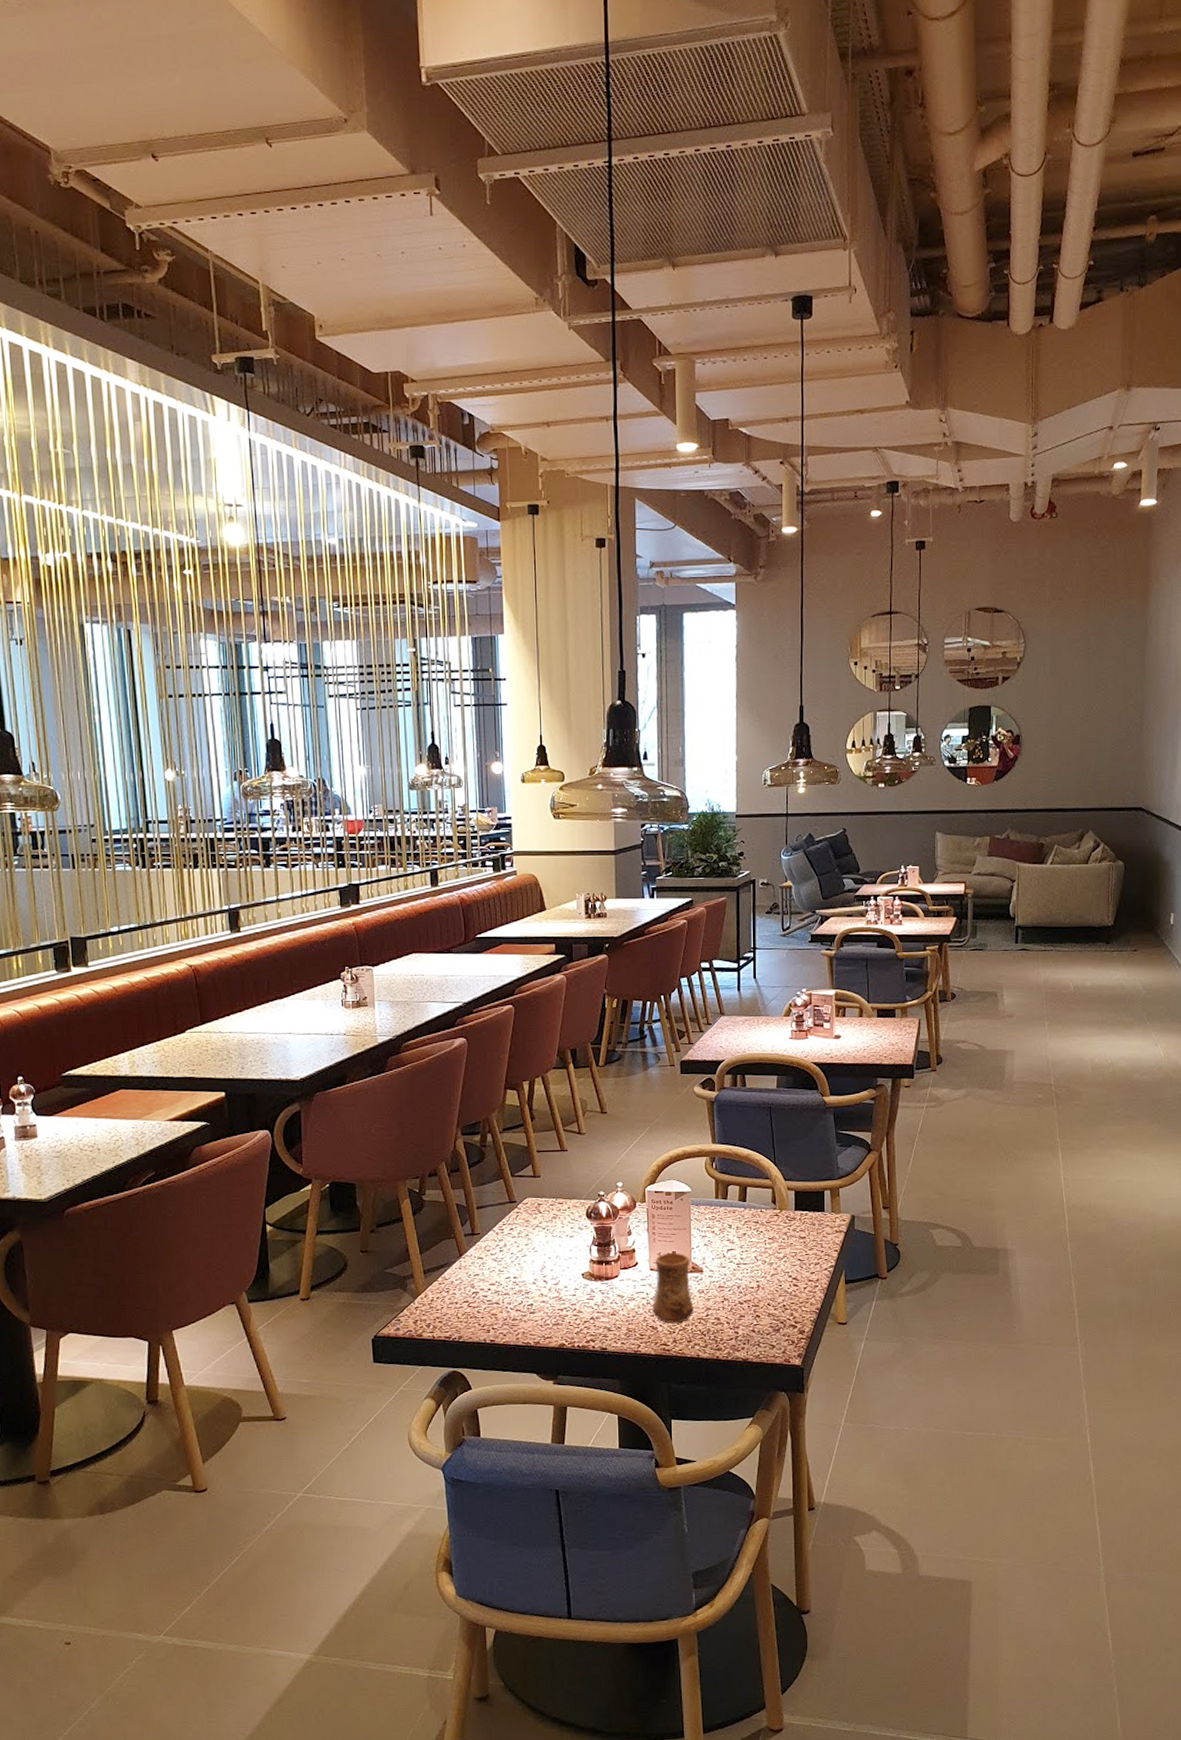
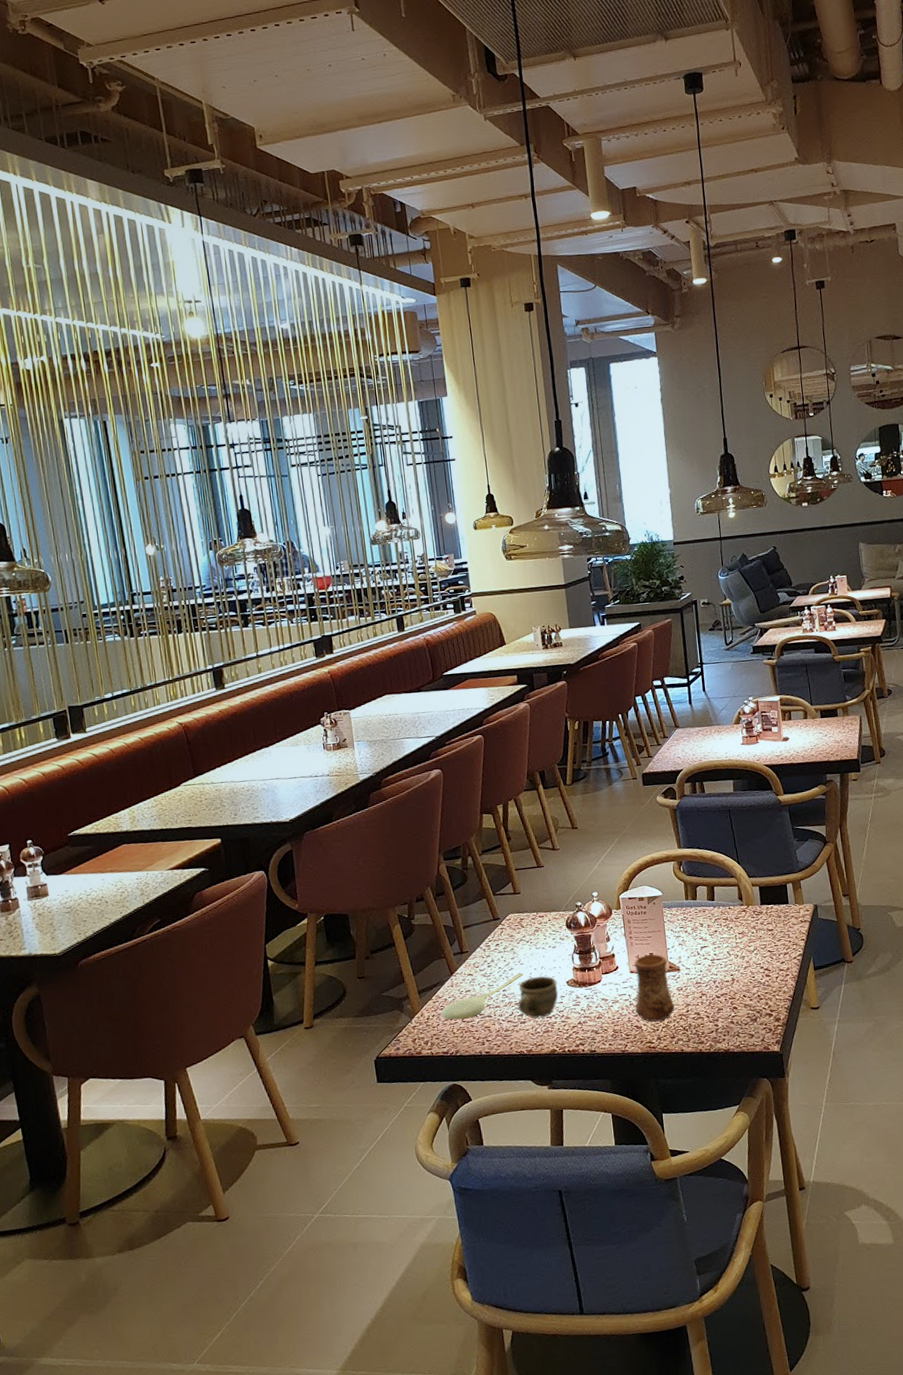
spoon: none [446,1260,537,1304] -> present [441,972,524,1020]
cup: none [528,1266,572,1310] -> present [518,976,559,1019]

